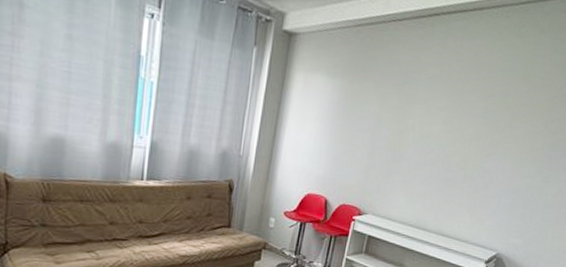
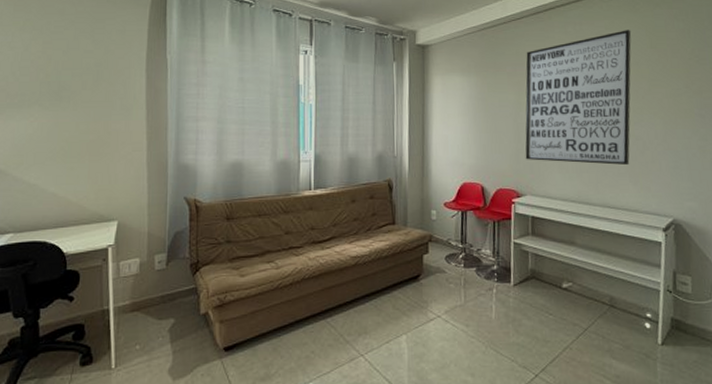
wall art: none [374,53,510,197] -> present [525,30,632,166]

